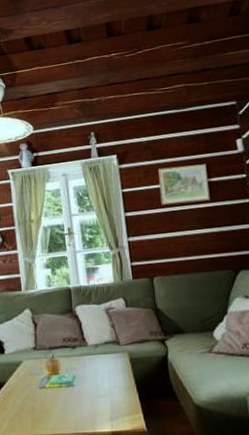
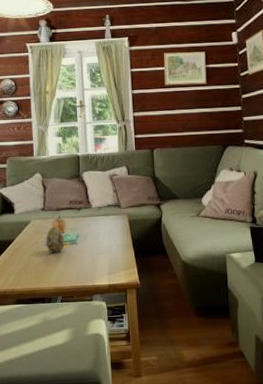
decorative egg: none [39,367,60,397] -> present [46,226,64,253]

